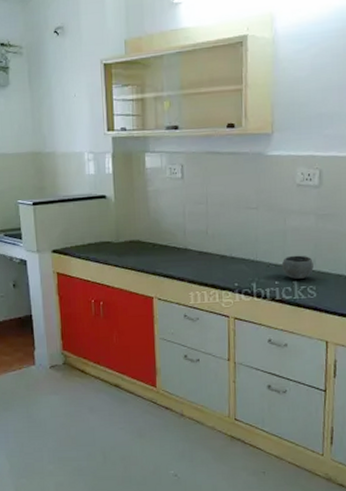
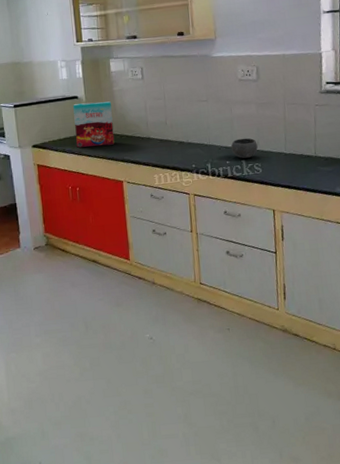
cereal box: none [100,203,146,256] -> present [73,101,115,148]

